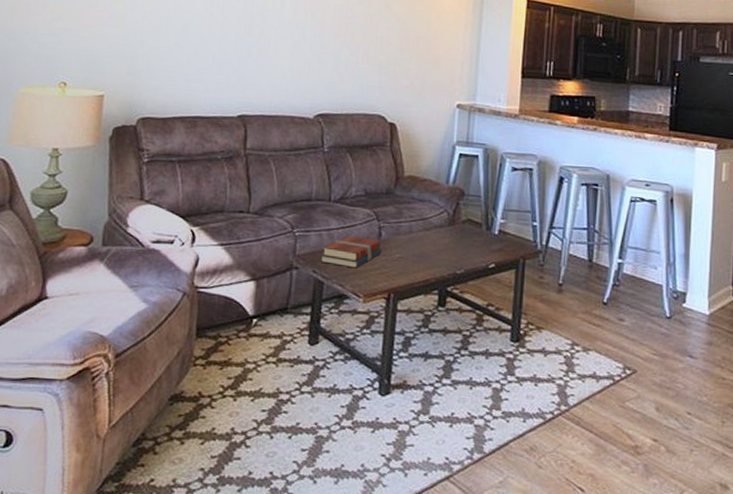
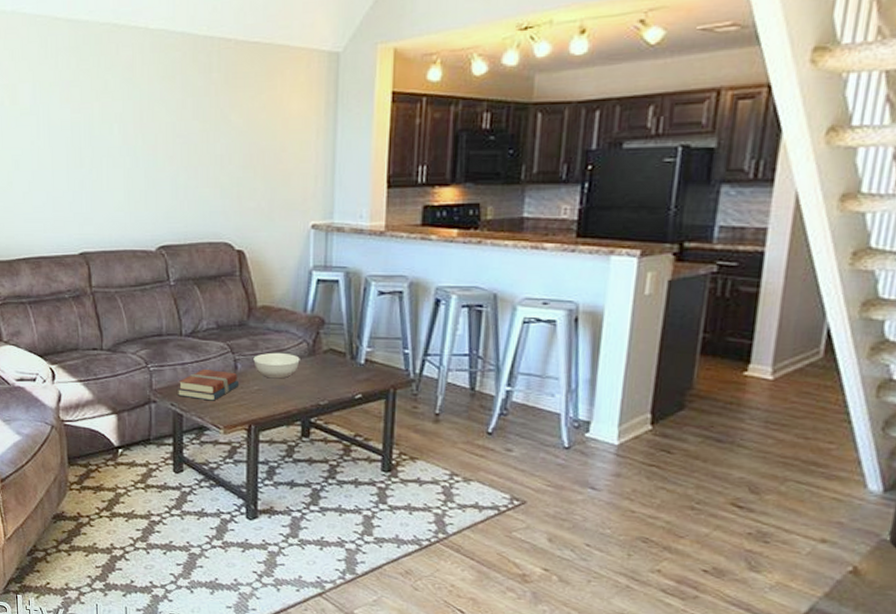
bowl: none [397,221,441,247] -> present [253,352,300,379]

